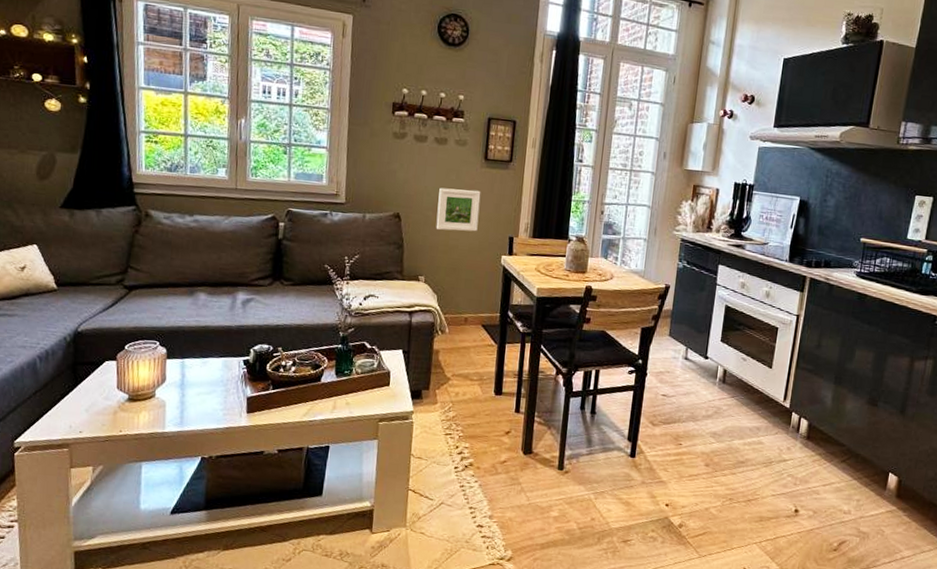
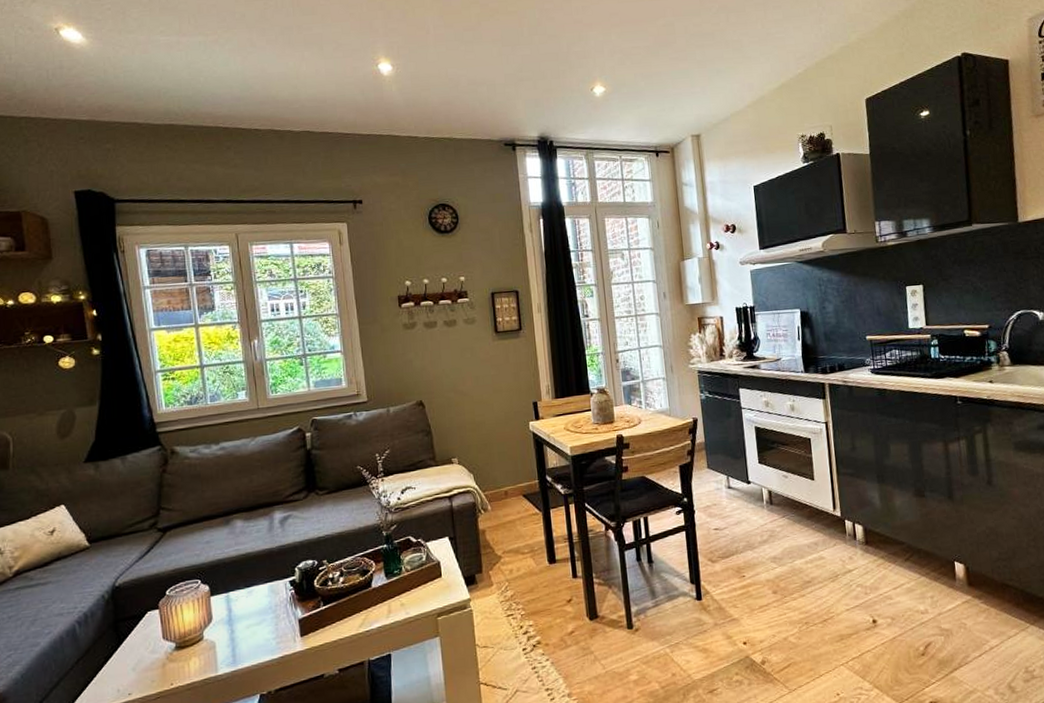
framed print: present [436,187,481,232] -> none [457,363,501,409]

